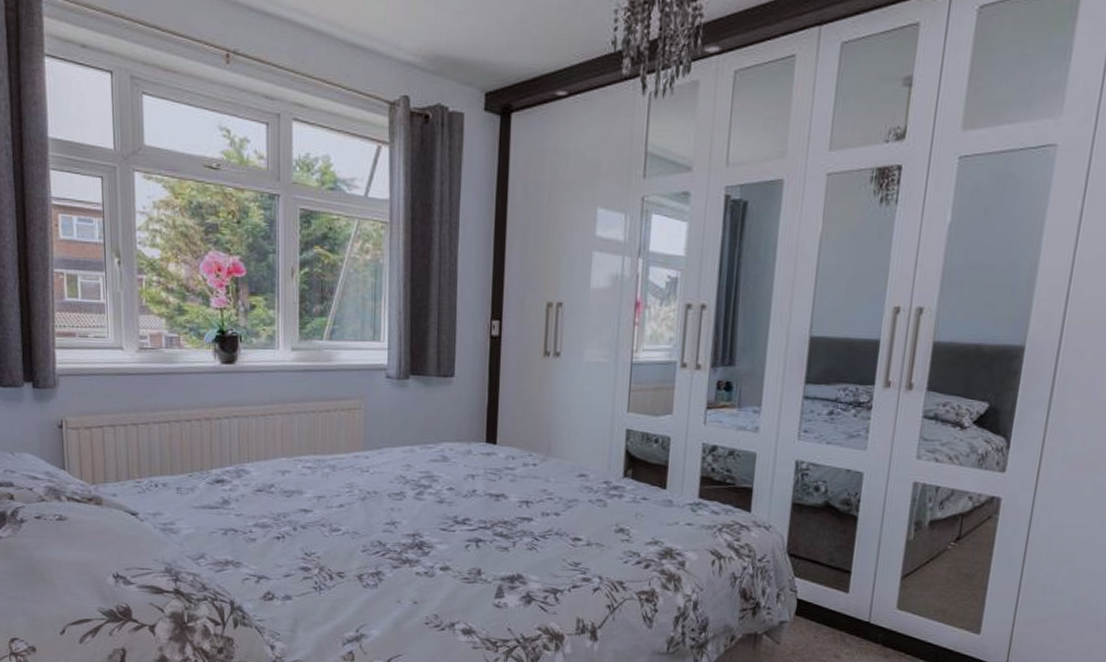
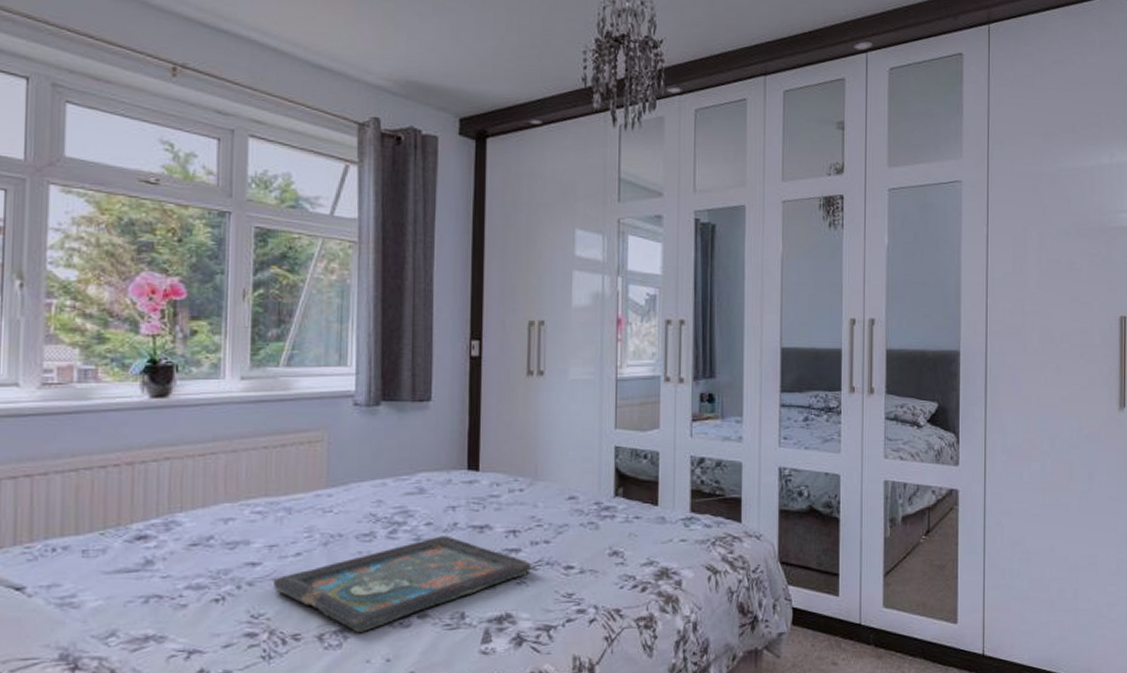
decorative tray: none [321,500,543,577] -> present [273,535,532,632]

